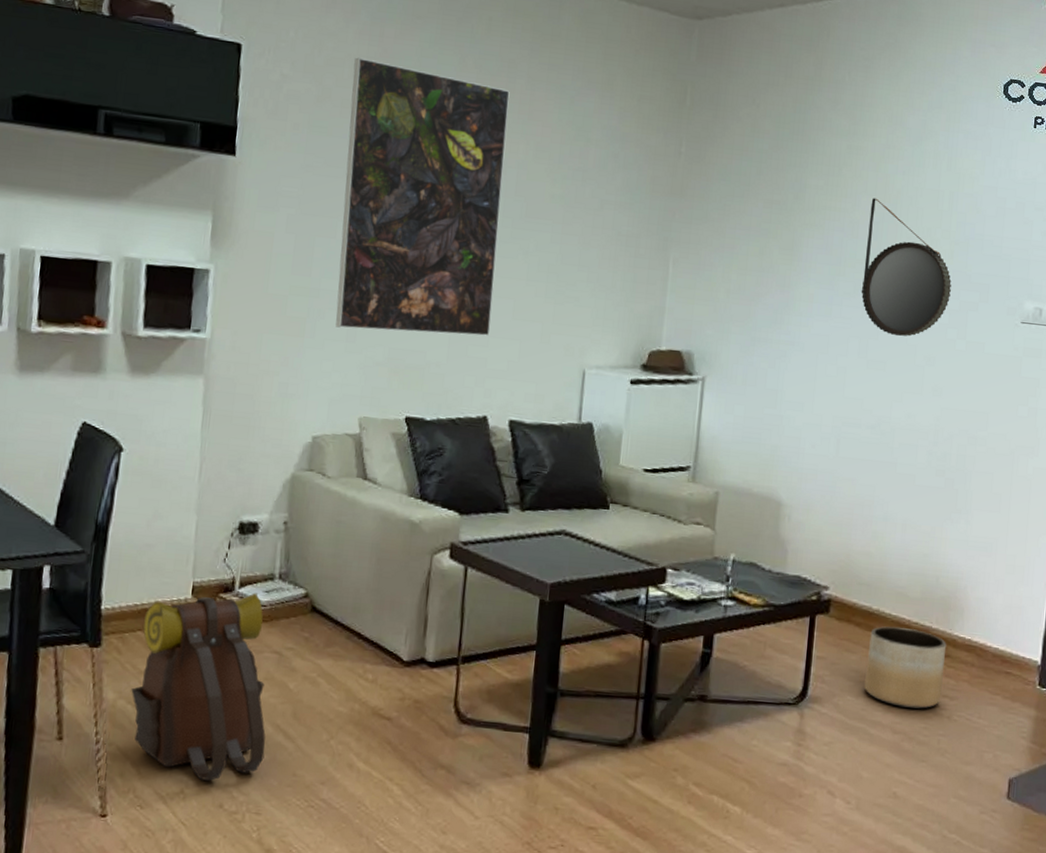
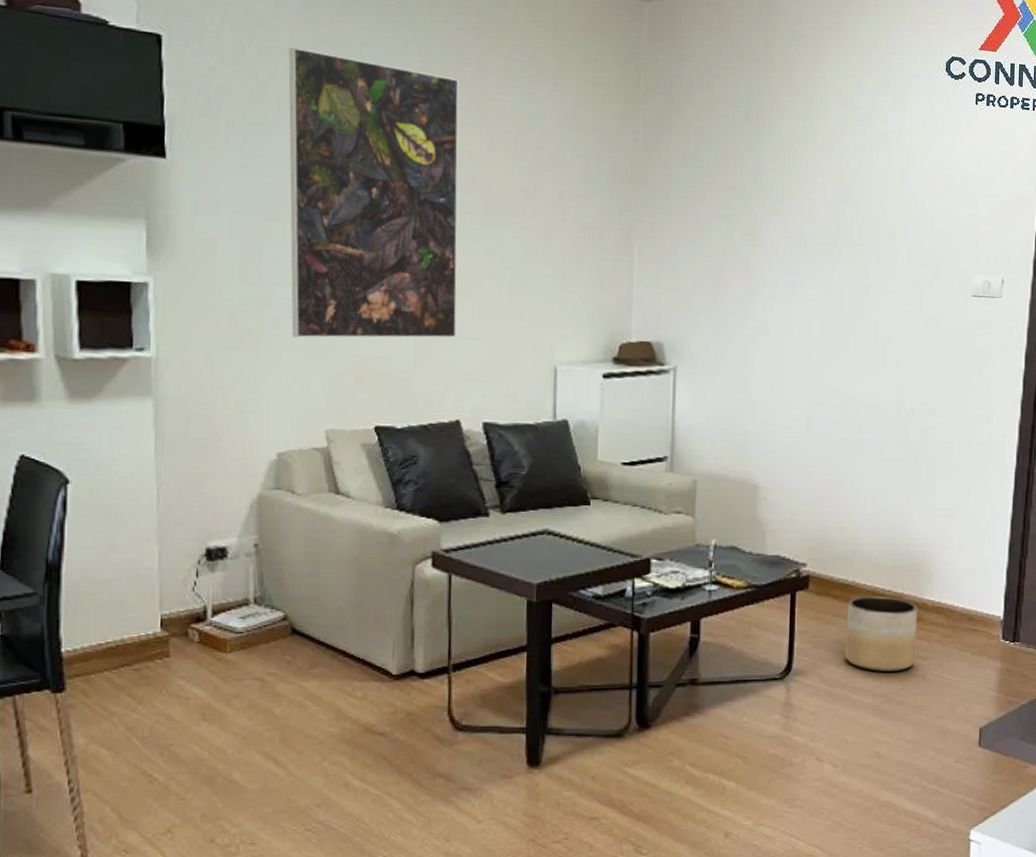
backpack: present [131,593,266,781] -> none [103,620,255,817]
home mirror: present [861,198,952,337] -> none [822,179,906,316]

